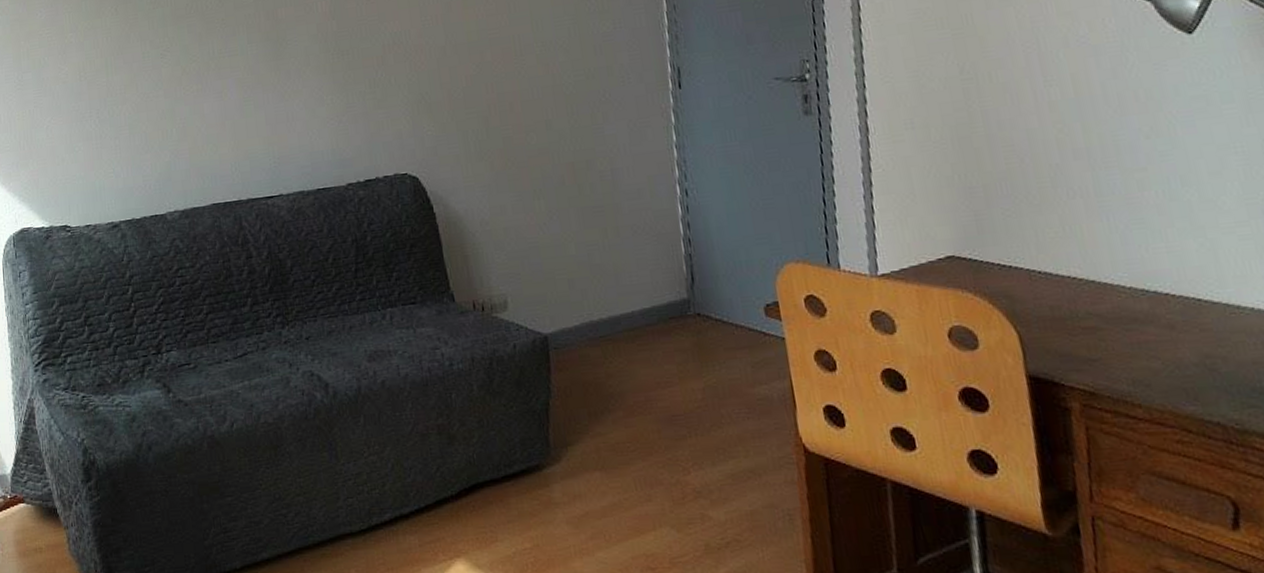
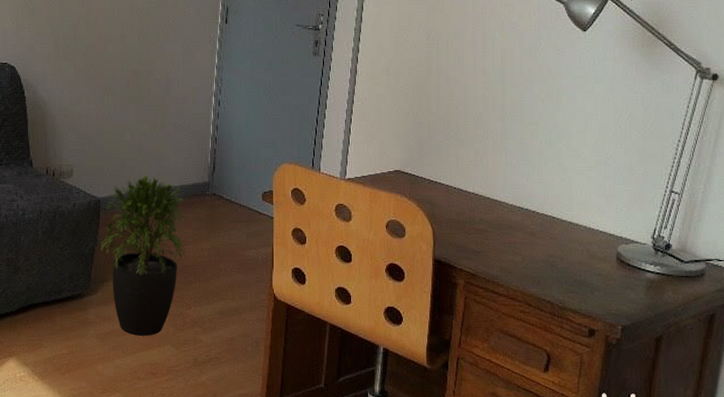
potted plant: none [555,296,675,517] -> present [101,173,188,336]

